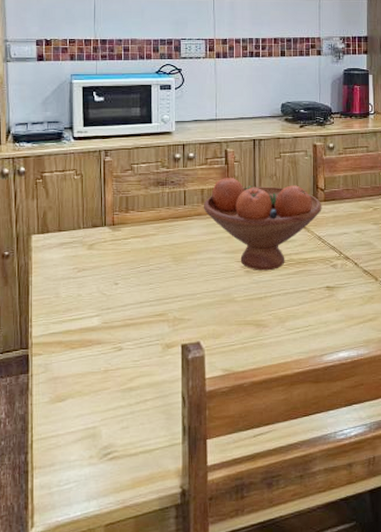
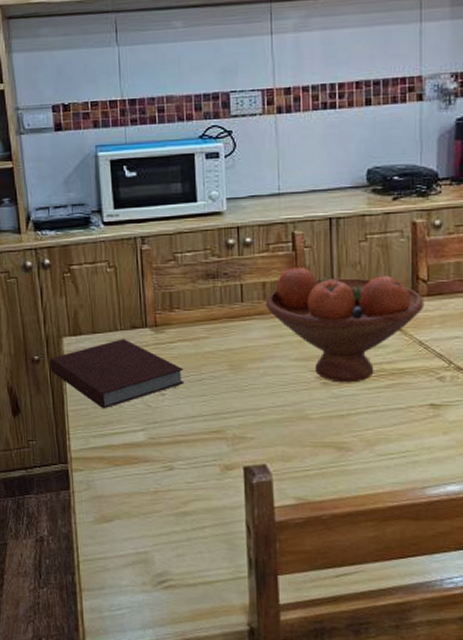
notebook: none [18,236,135,298] -> present [49,339,185,409]

